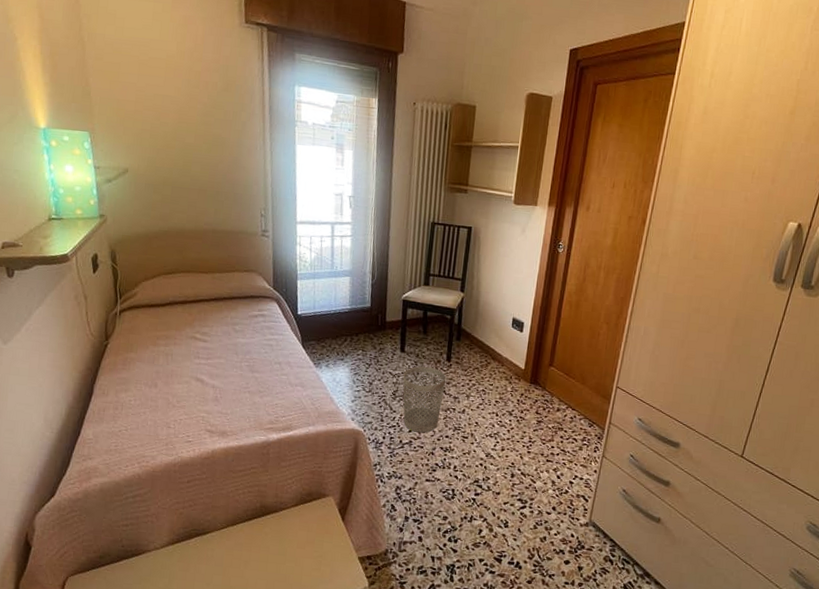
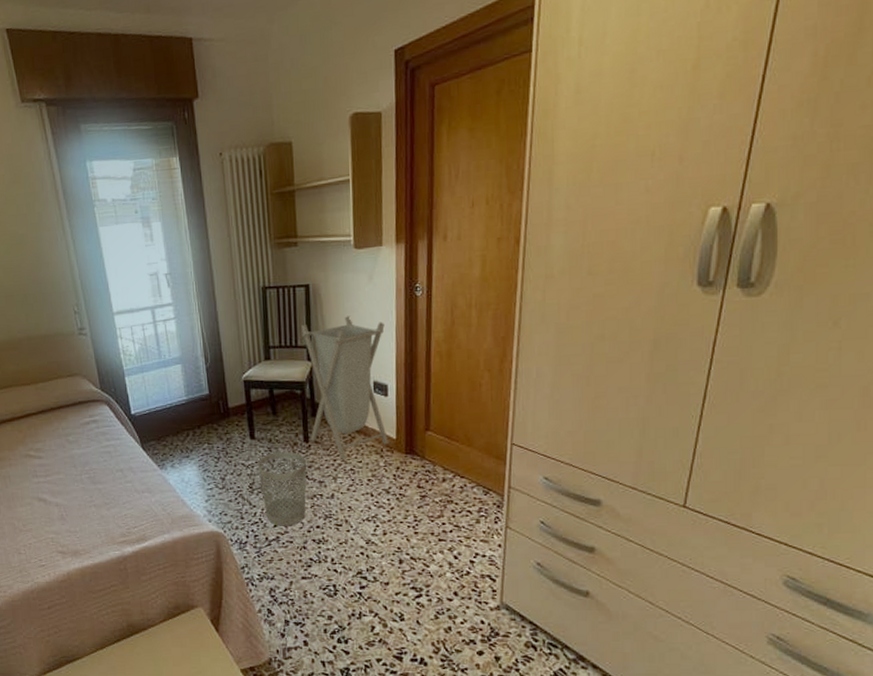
laundry hamper: none [452,259,529,381] -> present [300,316,389,459]

